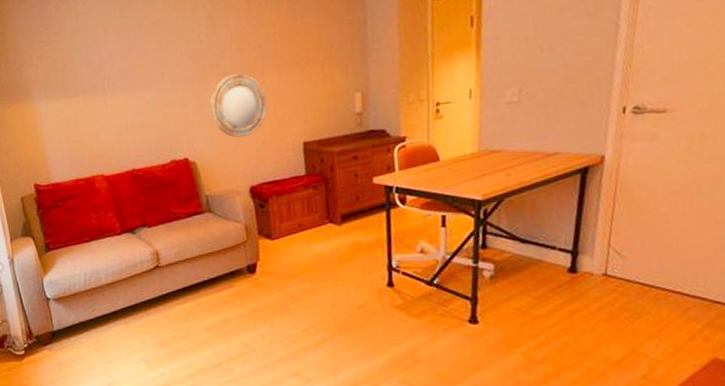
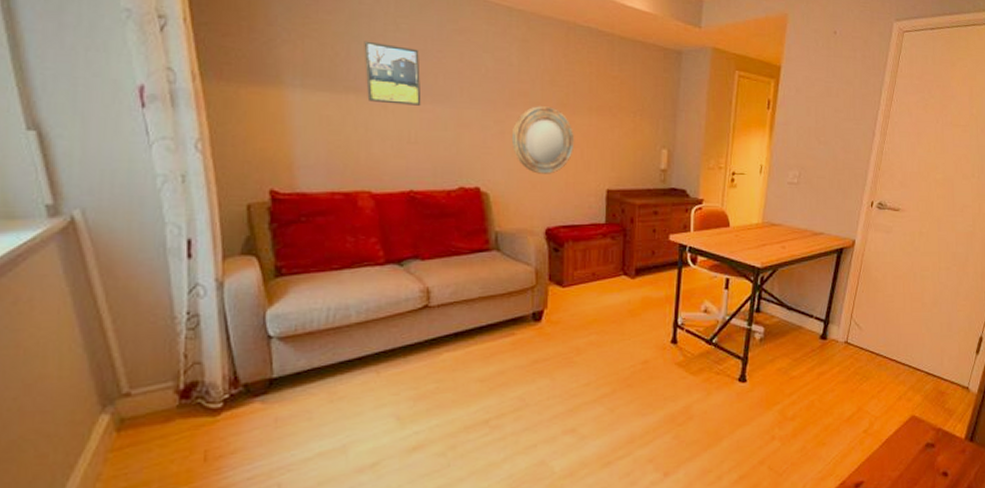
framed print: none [84,47,133,100] -> present [364,41,422,106]

